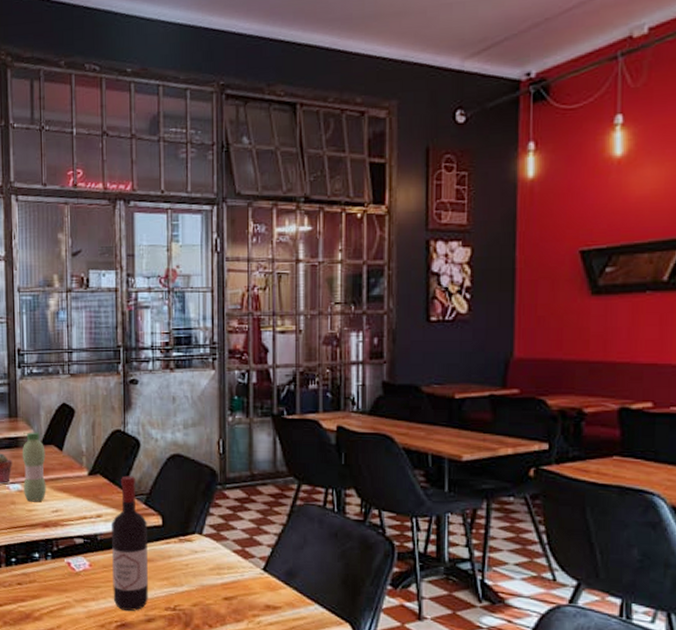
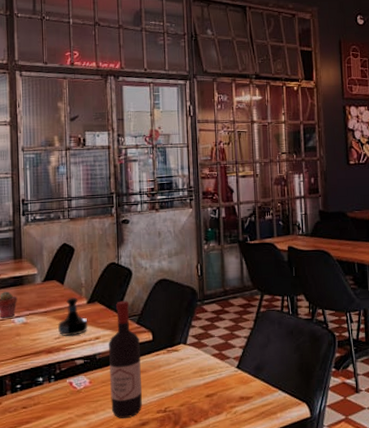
water bottle: present [22,432,46,502] -> none [26,270,49,332]
tequila bottle: none [55,466,89,511] -> present [57,297,88,337]

